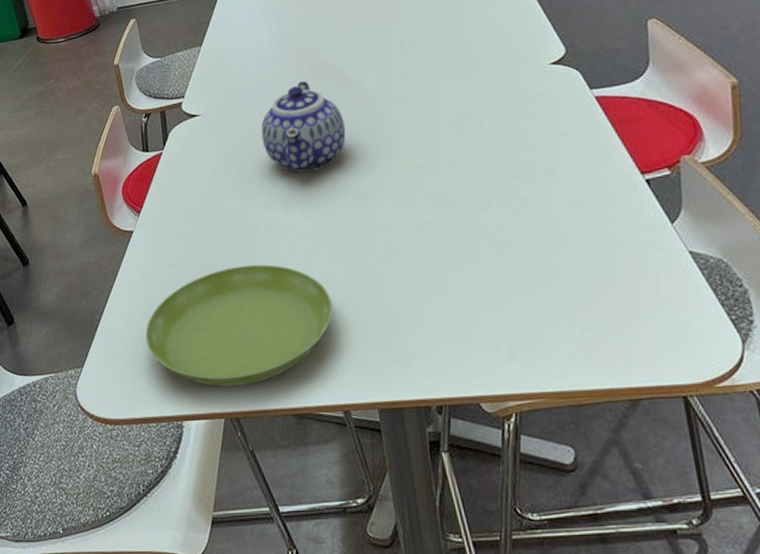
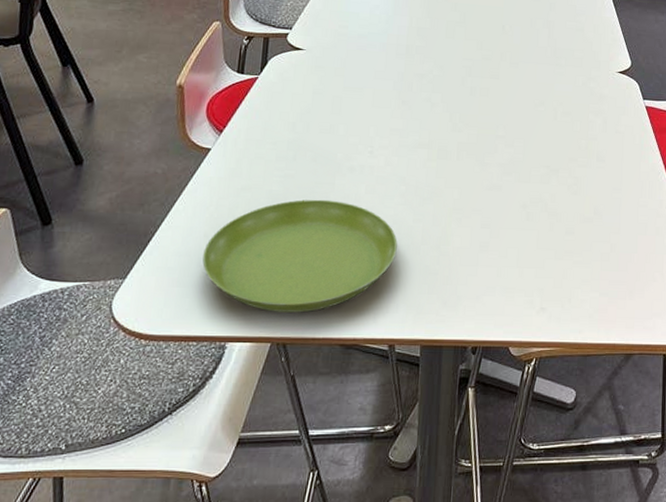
teapot: present [261,80,346,173] -> none [361,39,441,123]

